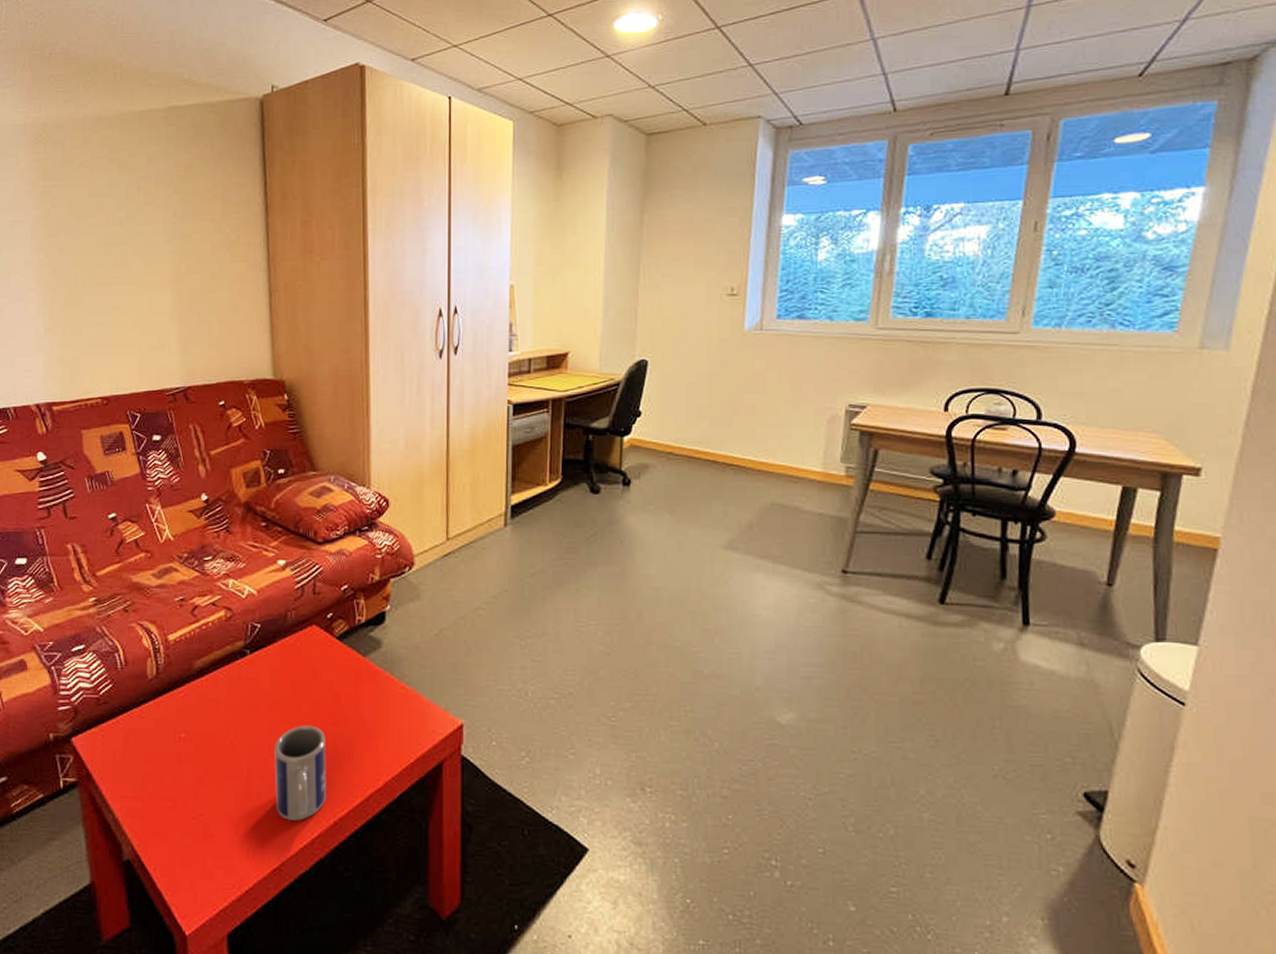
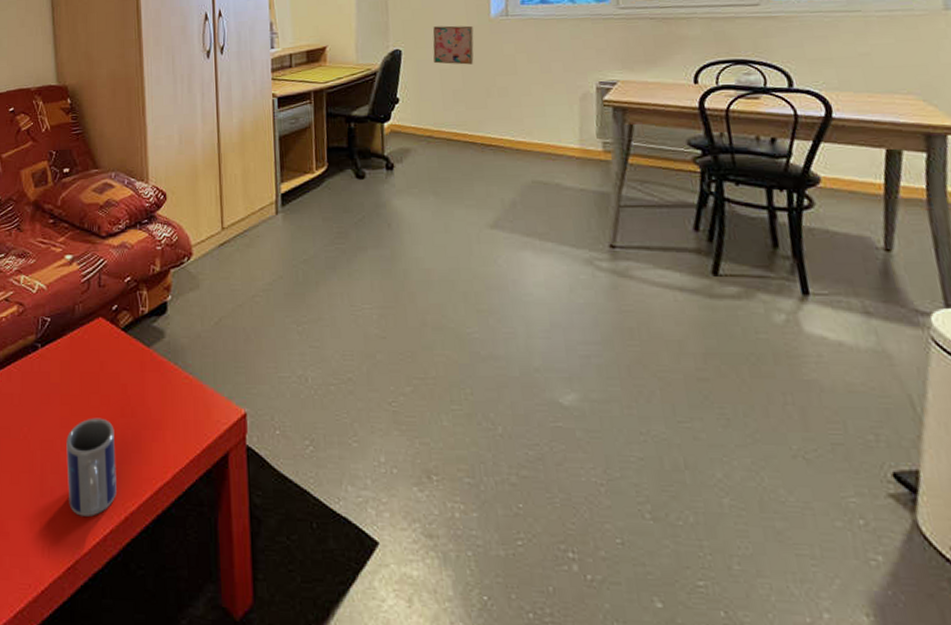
wall art: none [681,337,725,380] -> present [433,25,474,65]

